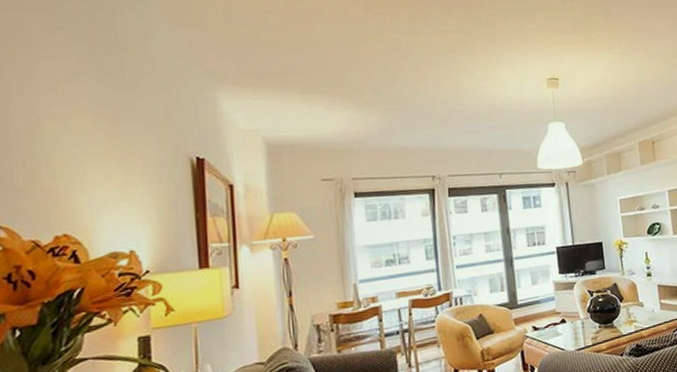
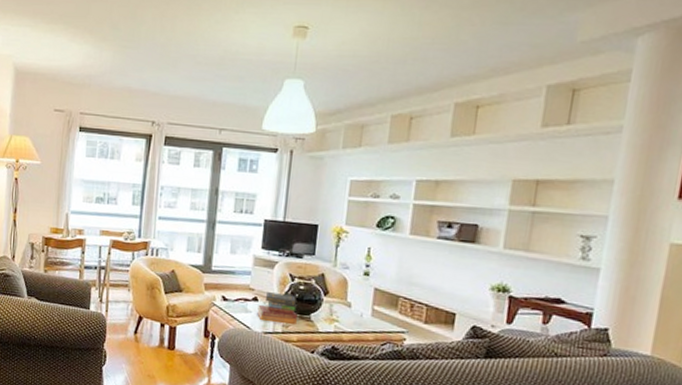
books: none [567,308,603,340] -> present [257,292,299,324]

